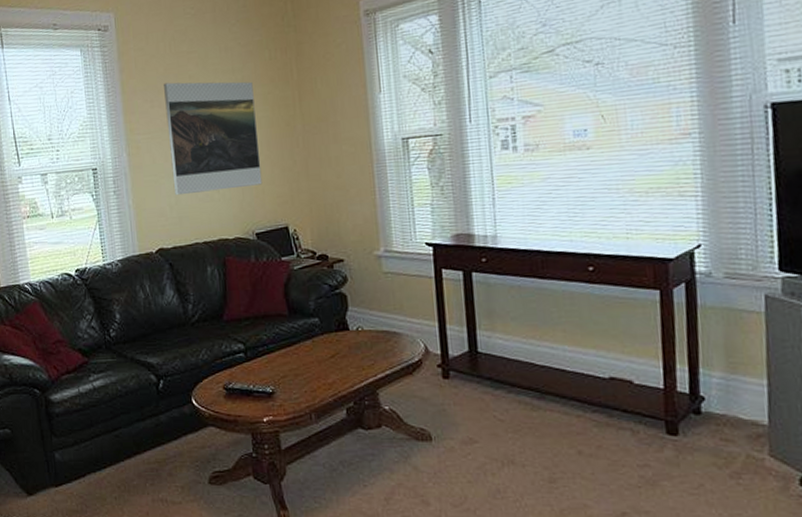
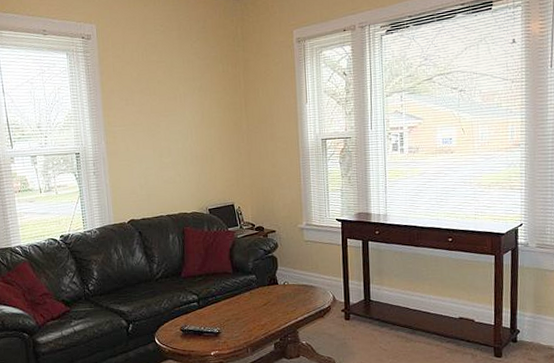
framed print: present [164,81,263,196] -> none [137,85,215,178]

